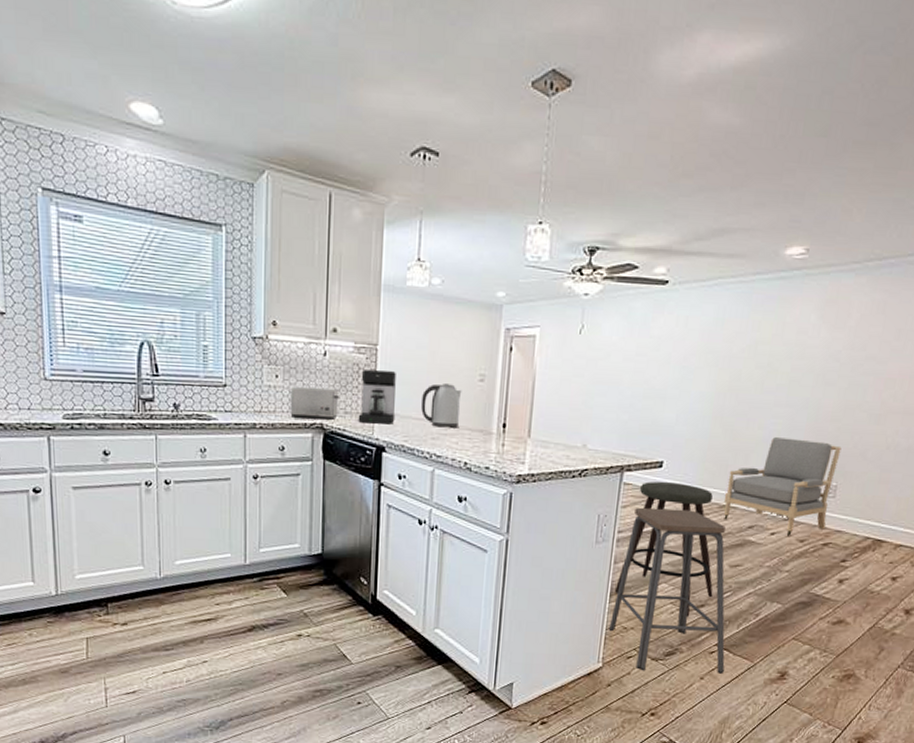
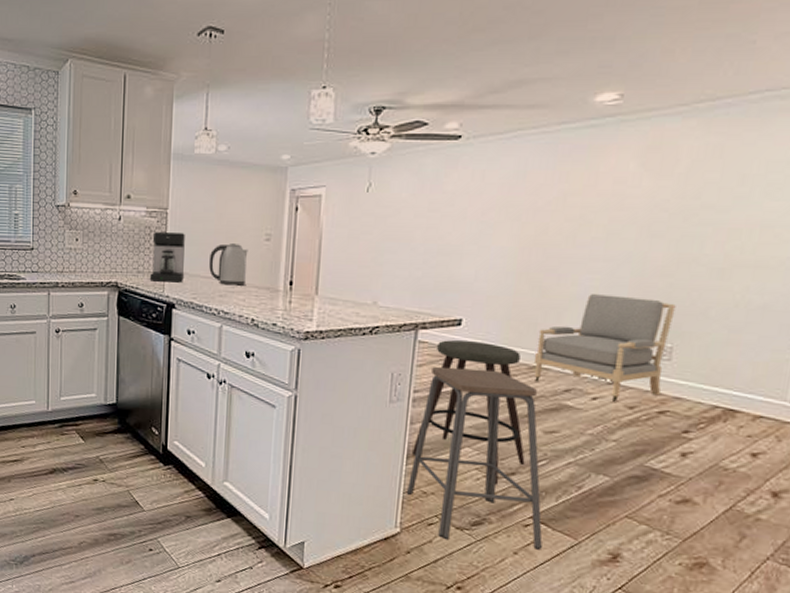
toaster: present [290,386,339,420] -> none [88,248,132,279]

